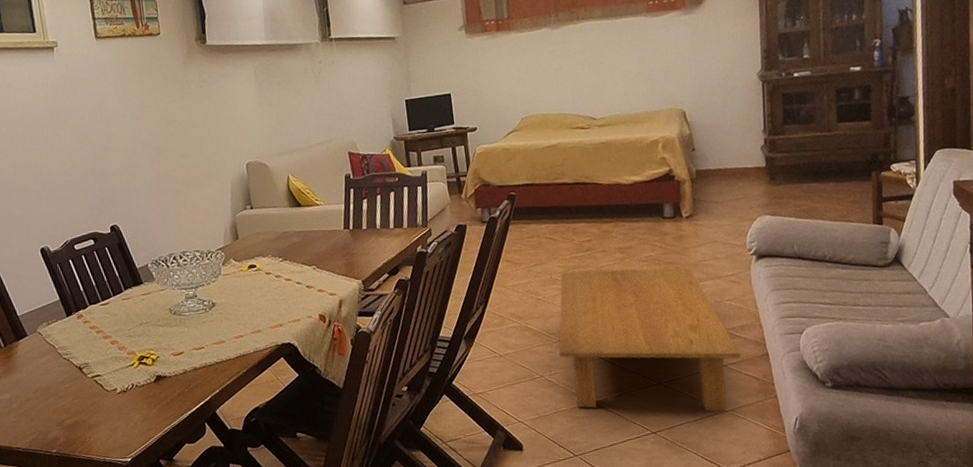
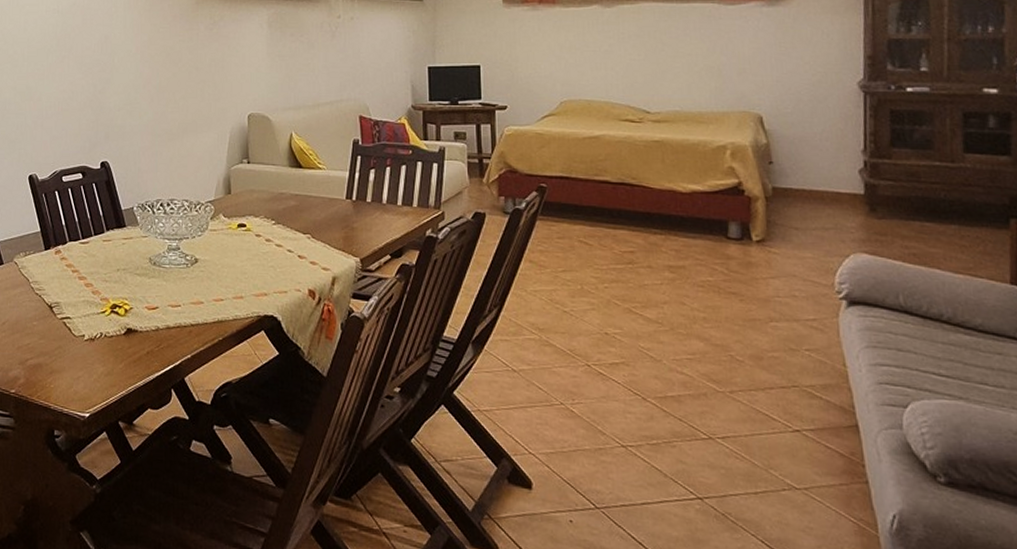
coffee table: present [559,267,741,412] -> none [585,284,820,488]

